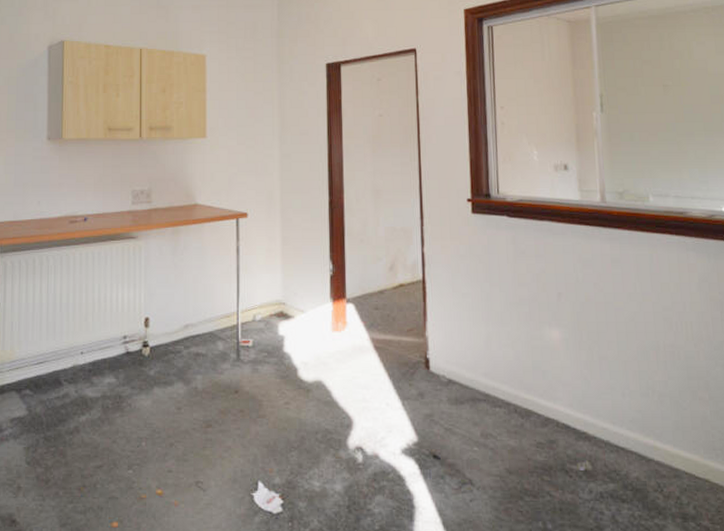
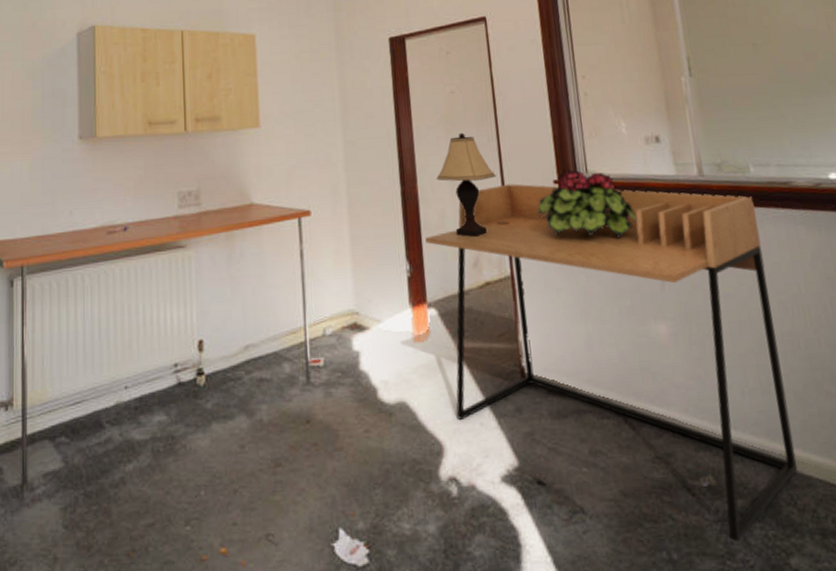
desk: none [348,200,667,519] -> present [425,184,798,543]
lamp: none [361,152,415,245] -> present [436,132,496,238]
potted plant: none [450,190,541,253] -> present [537,170,638,238]

